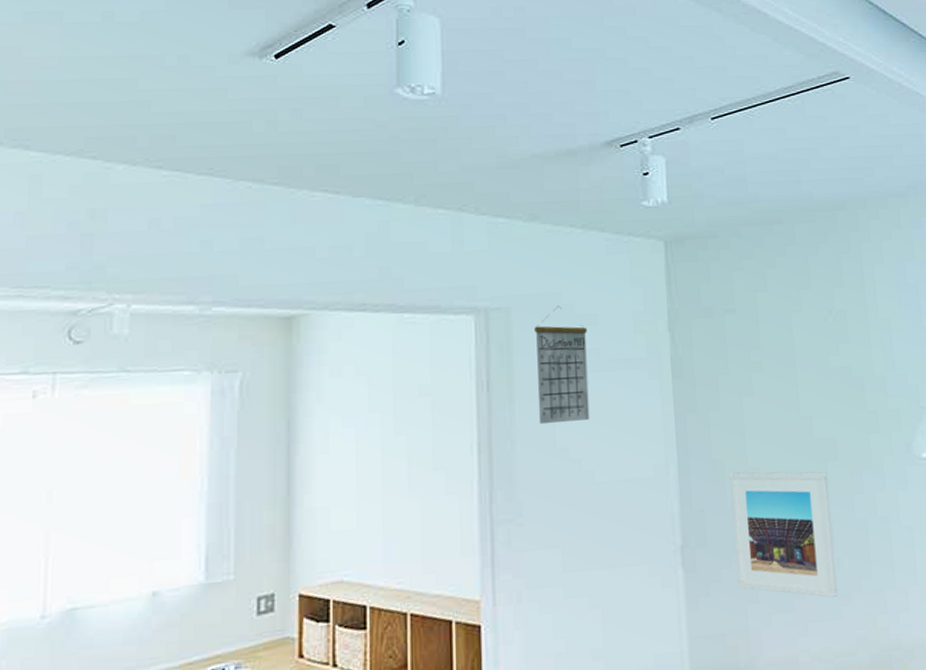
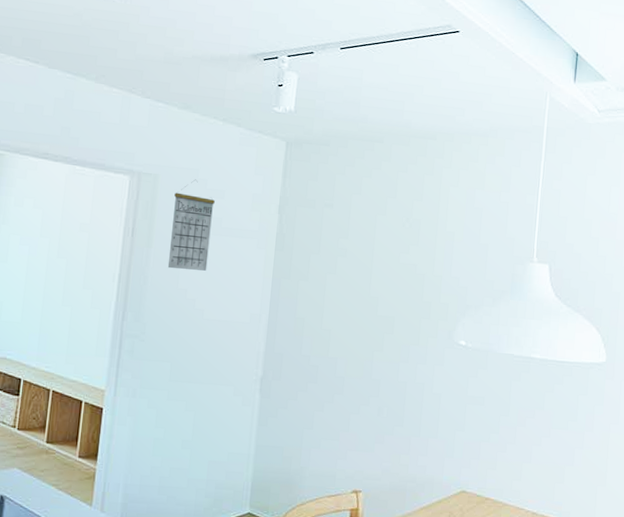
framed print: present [729,471,838,598] -> none [299,330,383,435]

